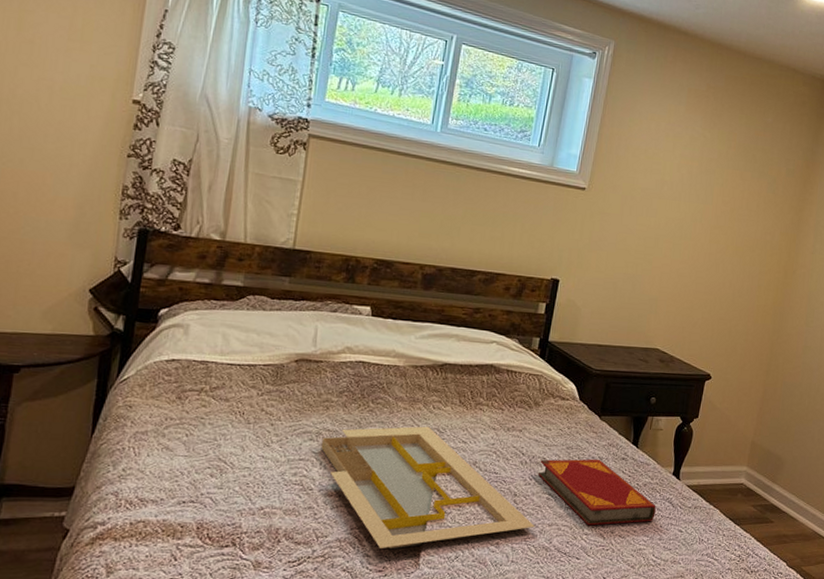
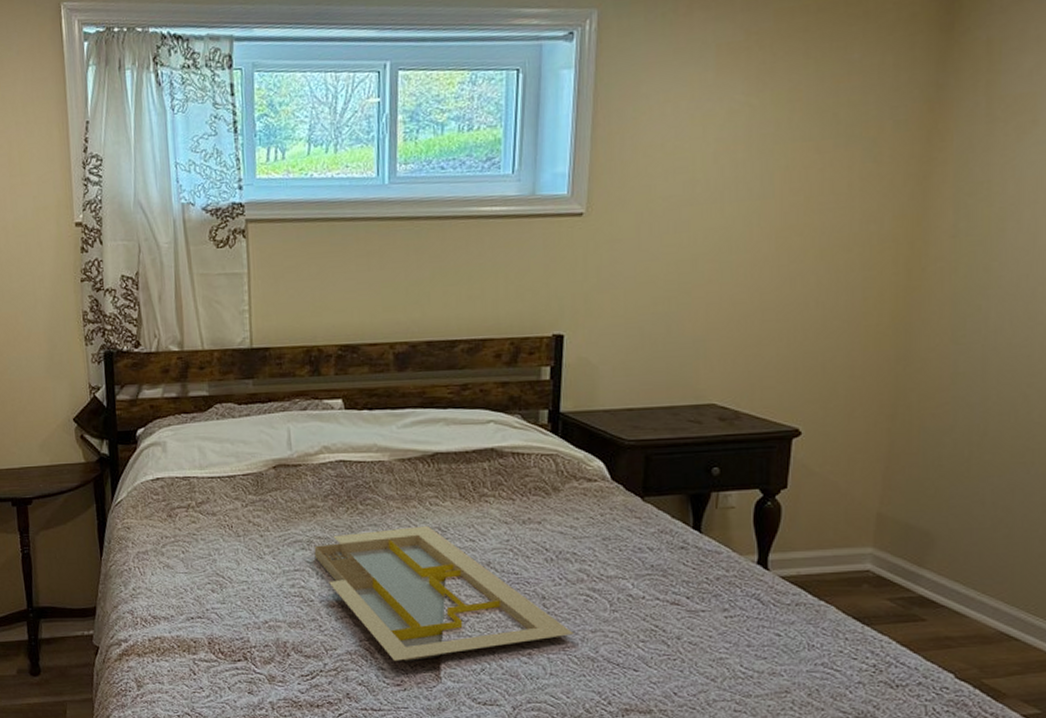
hardback book: present [537,459,656,526] -> none [568,550,738,631]

